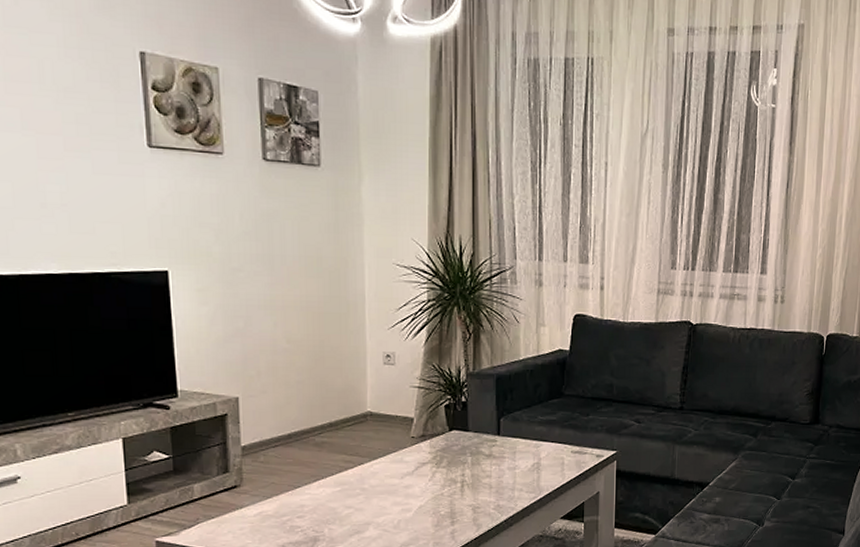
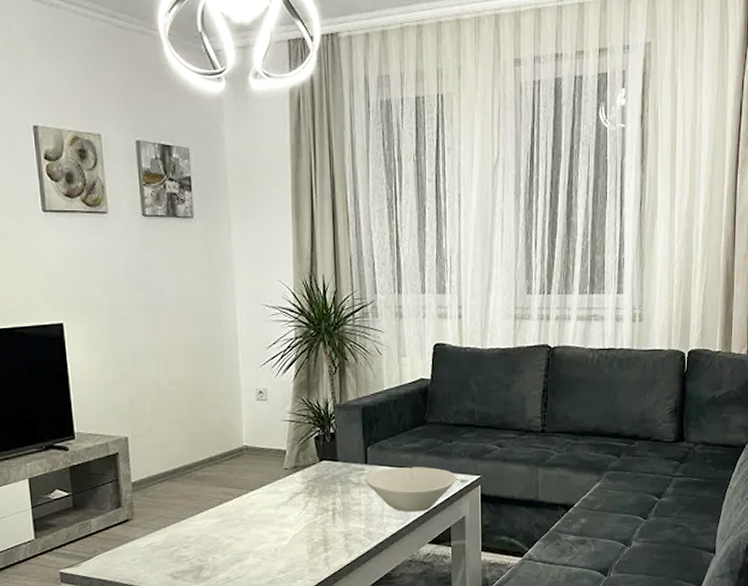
bowl: none [496,440,593,486] -> present [364,467,457,512]

